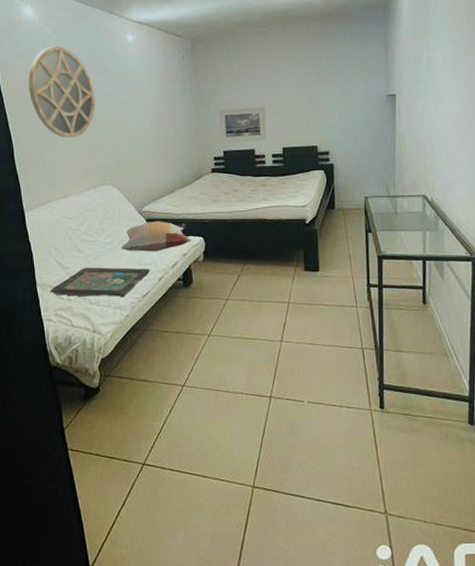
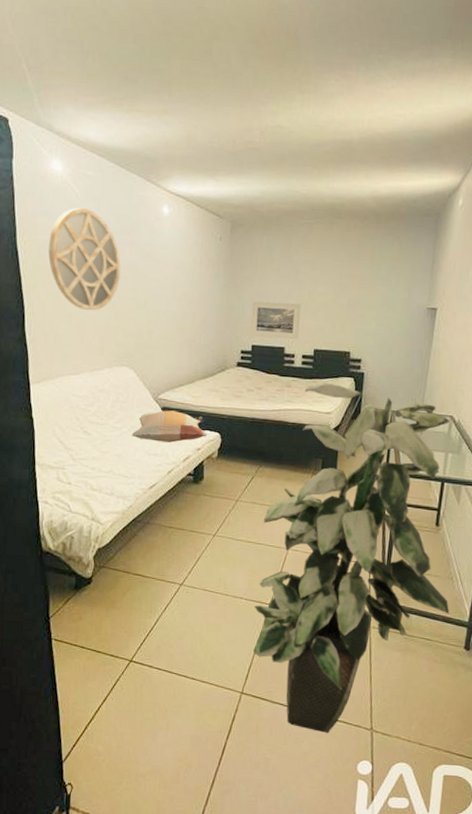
decorative tray: present [50,267,151,297] -> none [50,450,160,486]
indoor plant: none [254,178,449,520] -> present [253,383,450,733]

